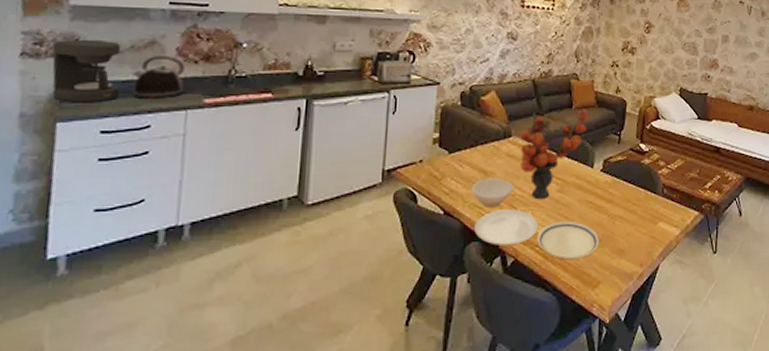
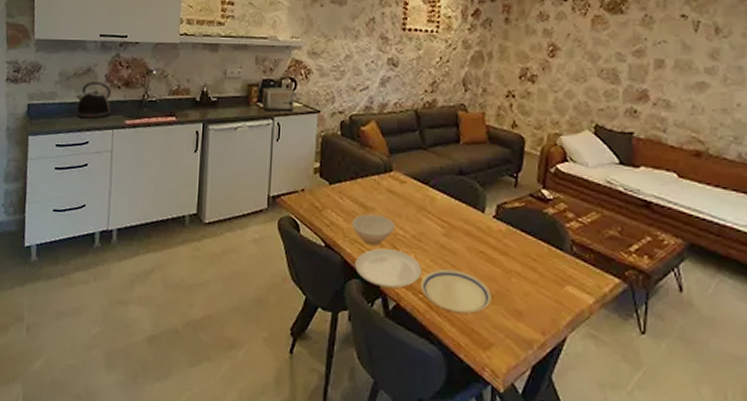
coffee maker: present [52,39,121,103] -> none [25,67,68,121]
bouquet: present [520,99,589,200] -> none [402,132,479,243]

